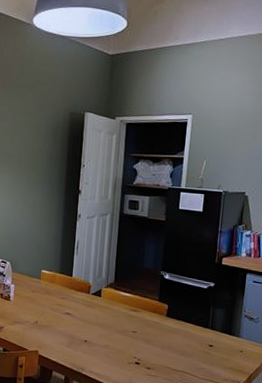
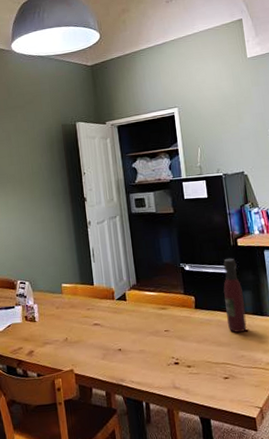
wine bottle: none [194,274,217,347] -> present [223,258,247,333]

